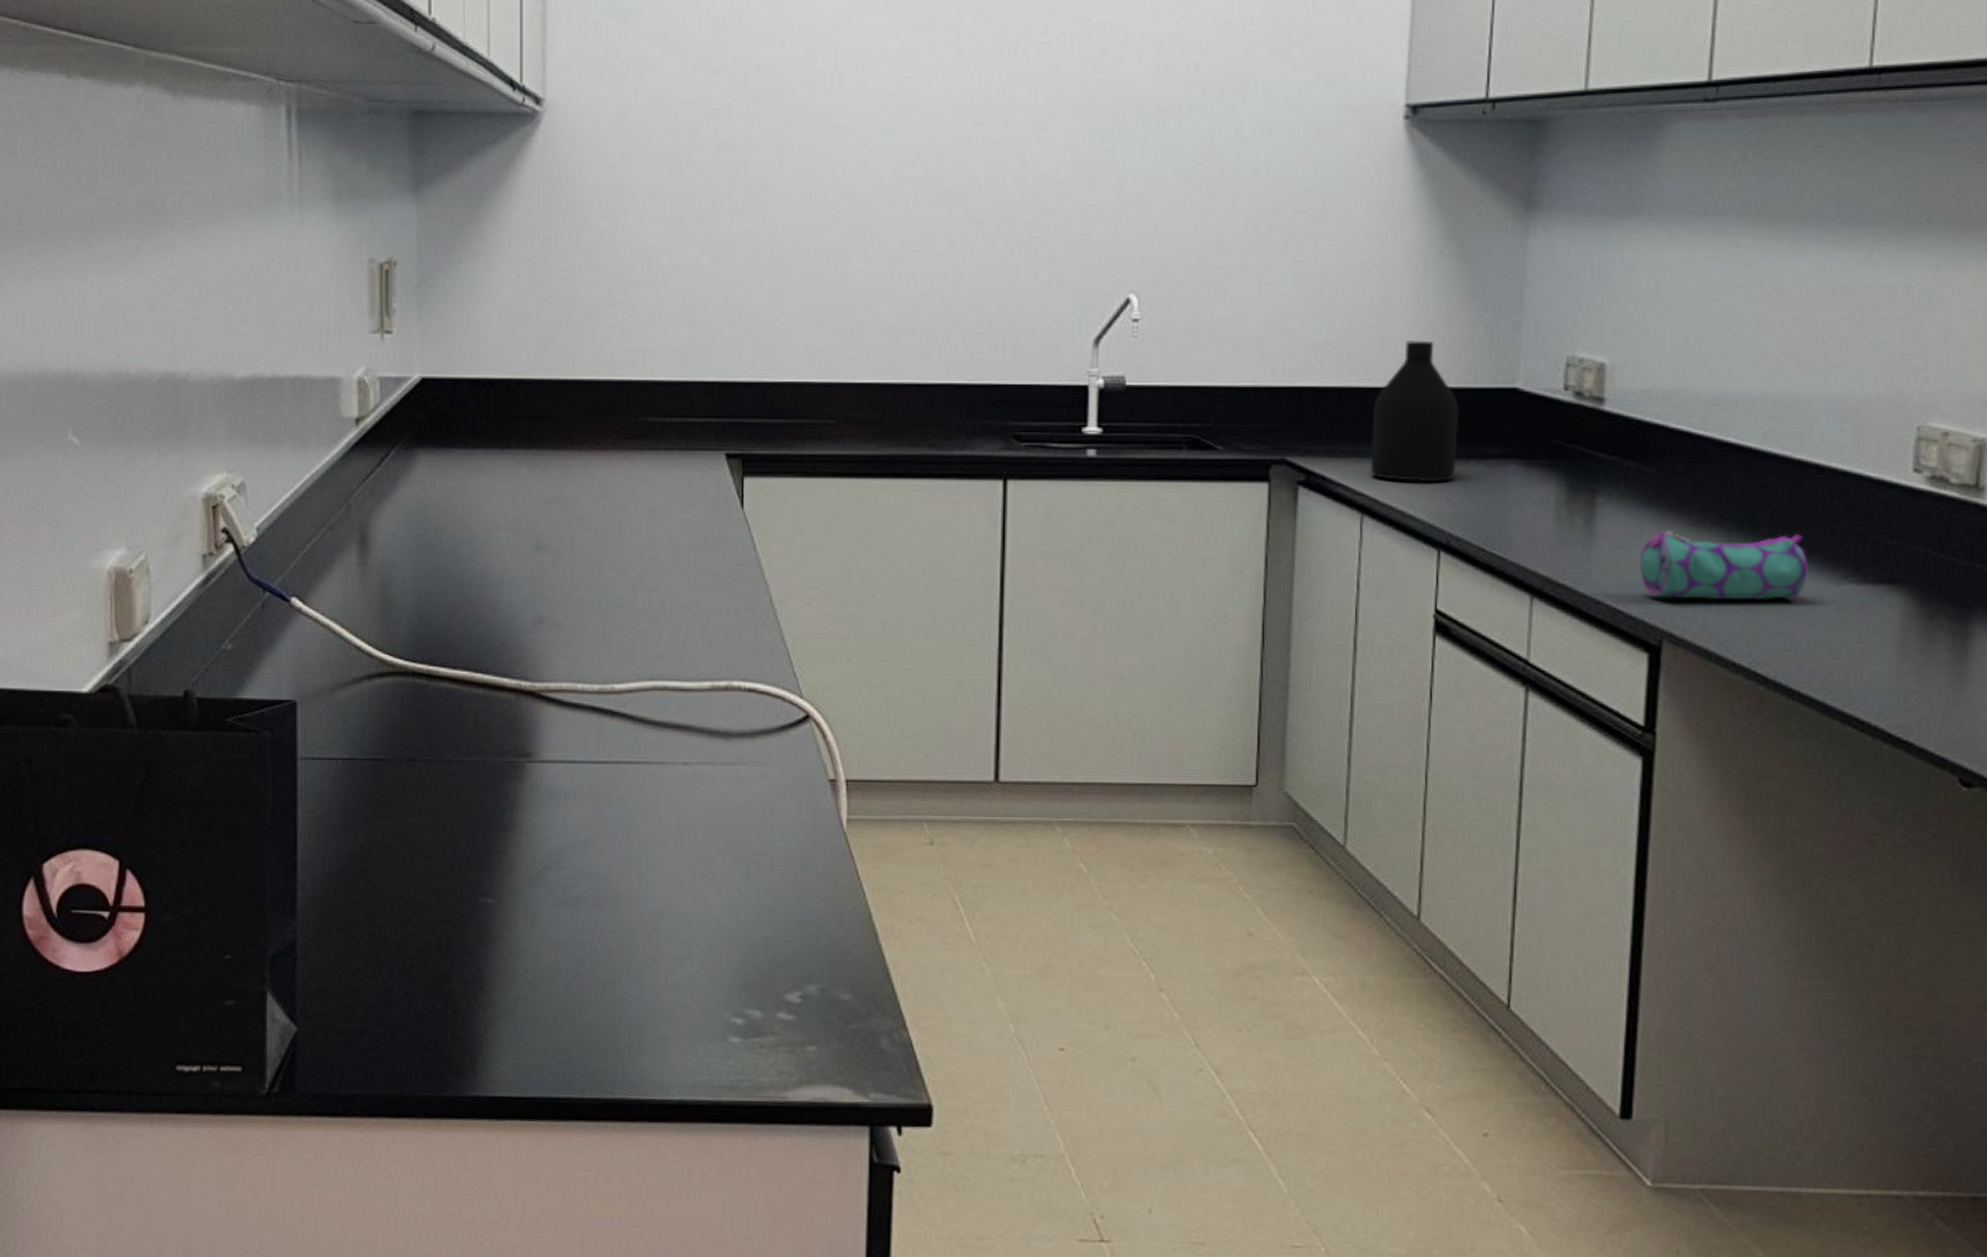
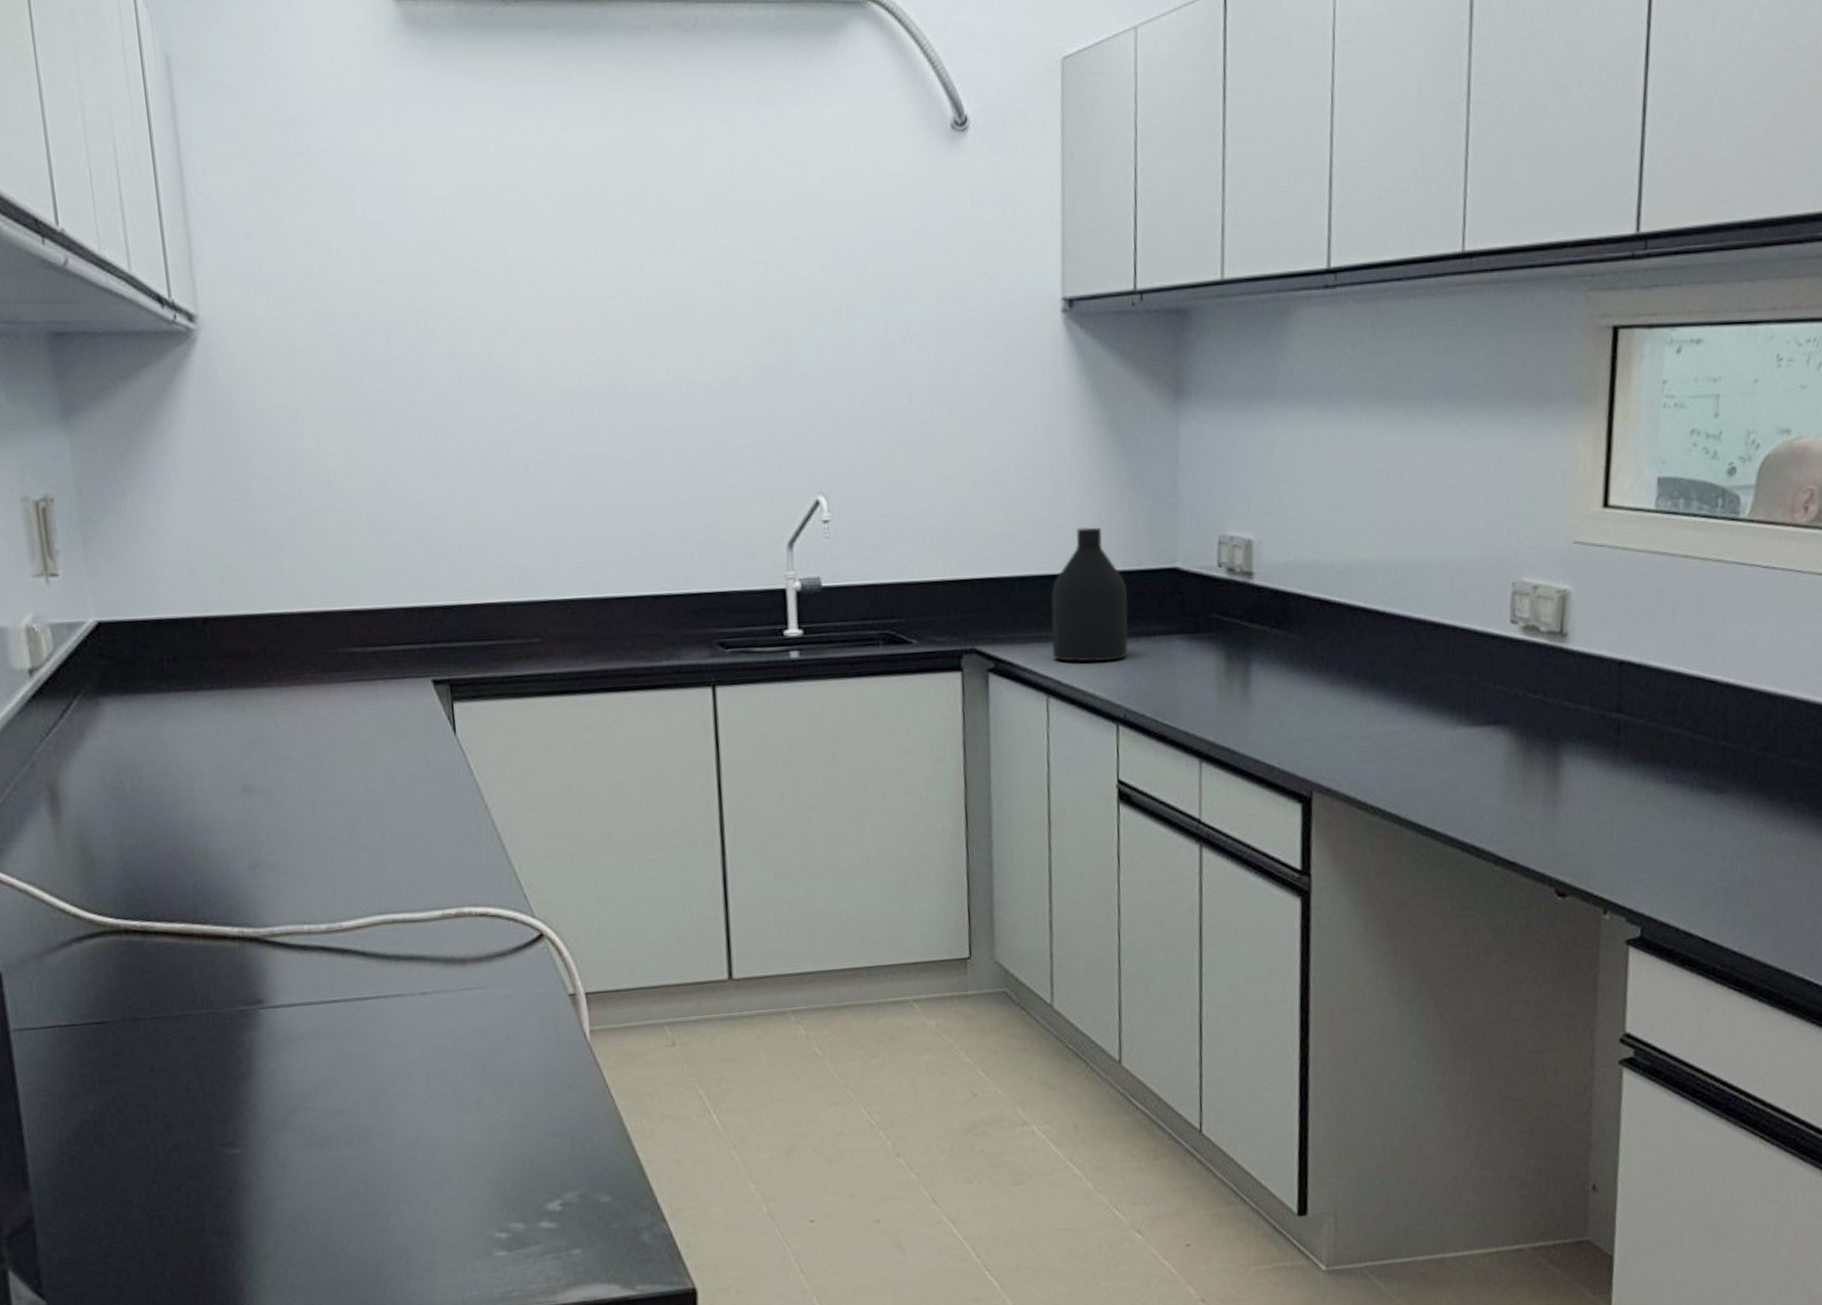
pencil case: present [1638,531,1808,601] -> none [1289,686,1430,753]

